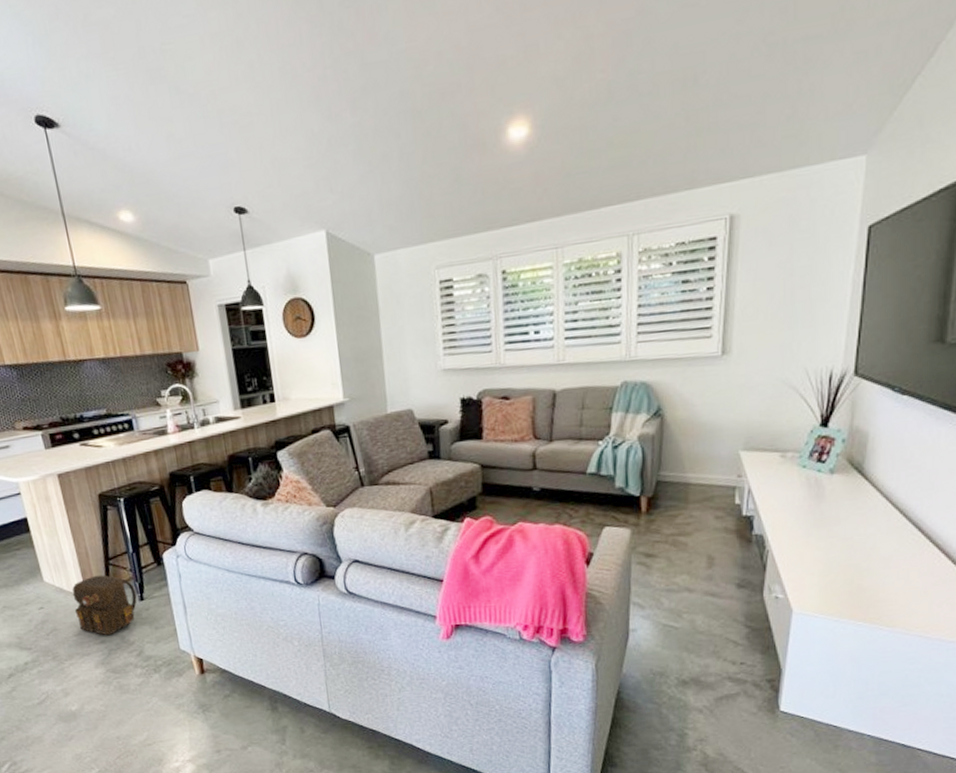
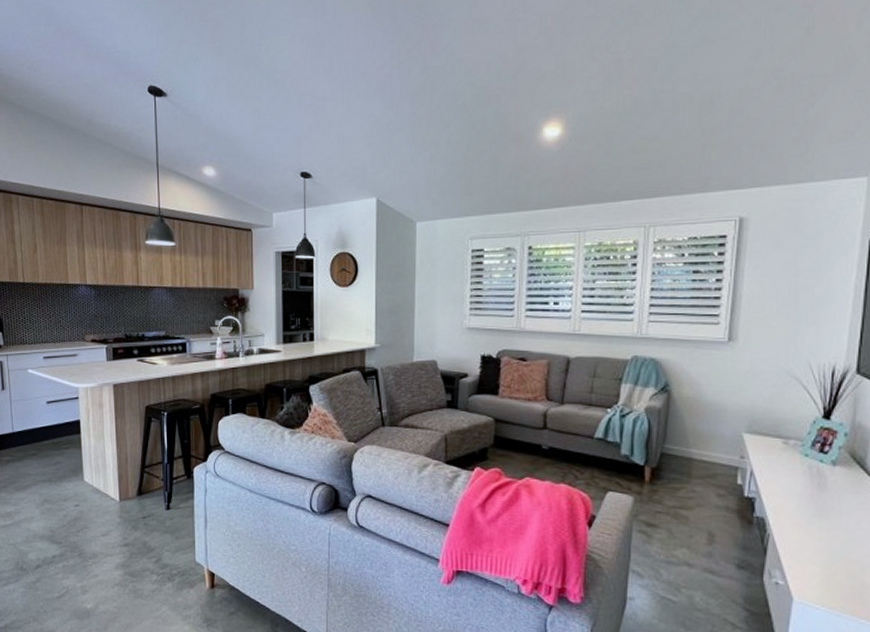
backpack: present [72,575,137,636] -> none [106,481,164,540]

